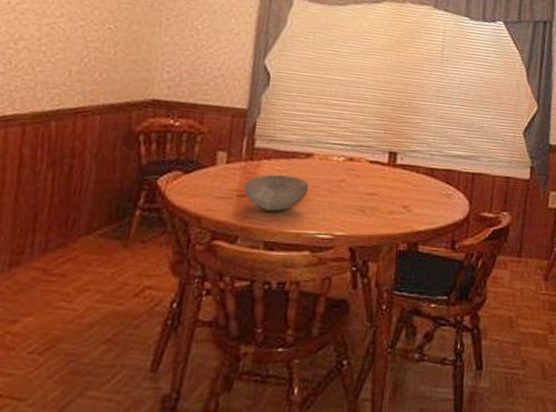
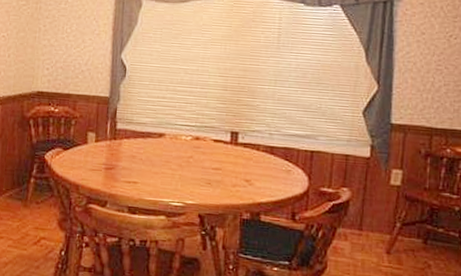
bowl: present [244,174,309,212] -> none [110,151,162,182]

